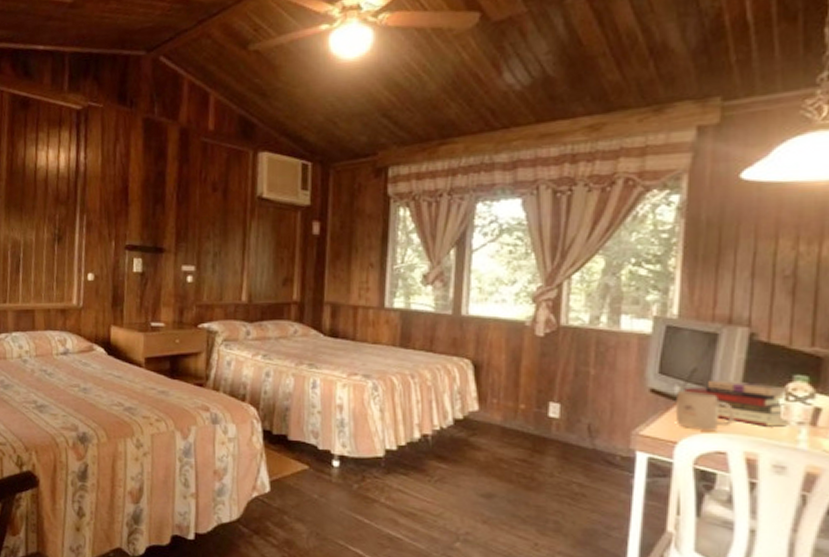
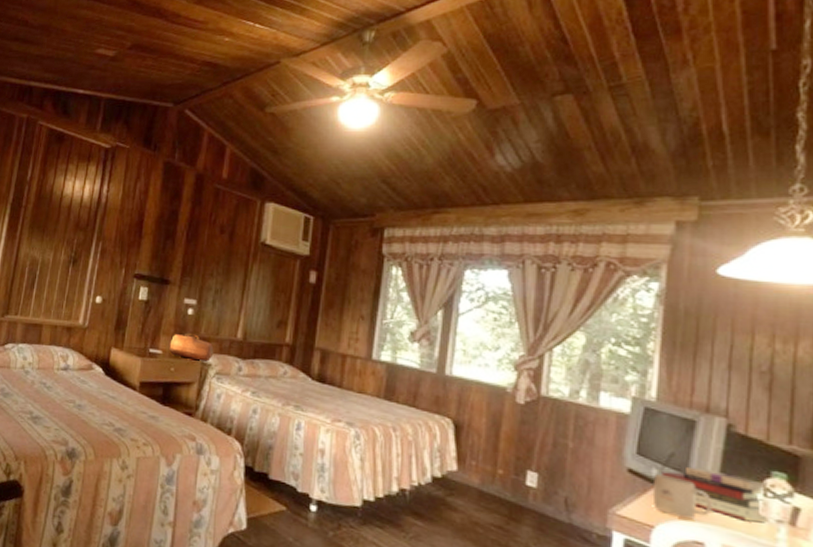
handbag: none [171,301,219,329] -> present [169,332,214,362]

